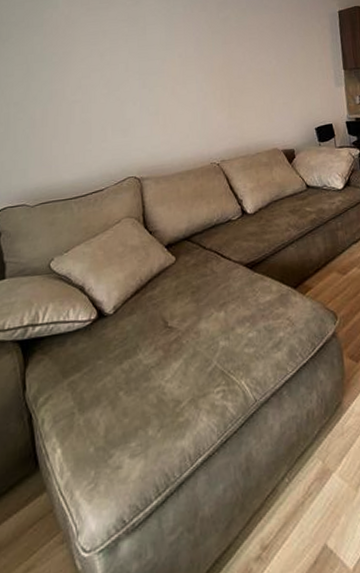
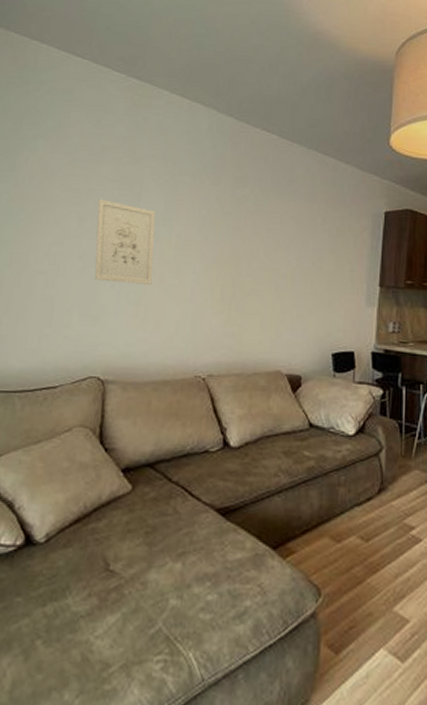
wall art: none [113,36,166,101] -> present [94,199,156,285]

